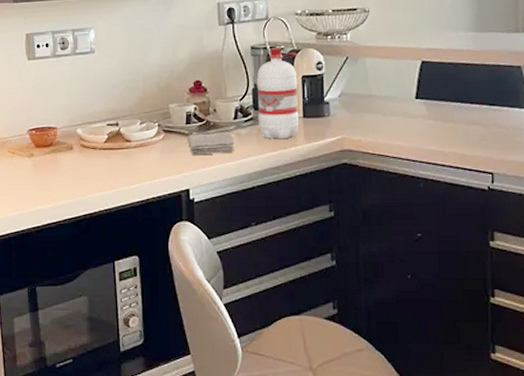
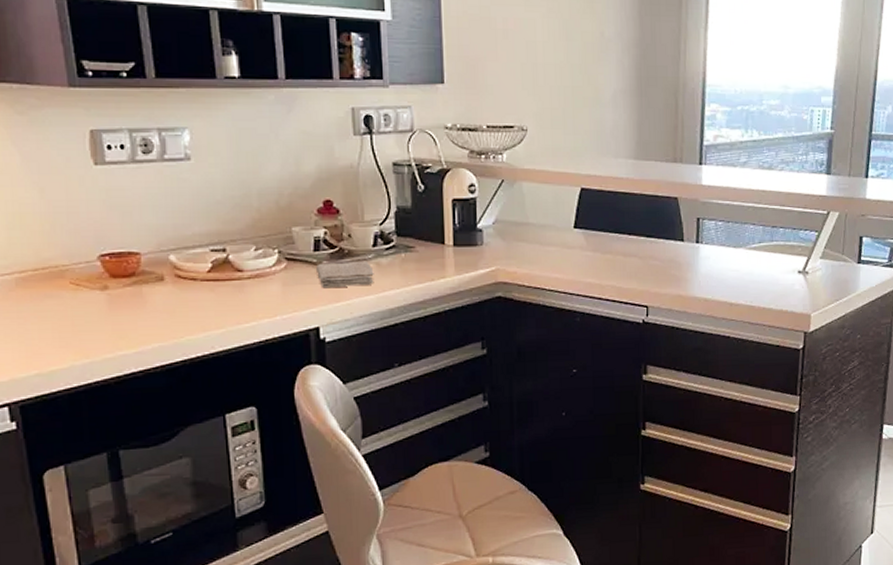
water bottle: present [256,48,300,140] -> none [399,166,449,270]

